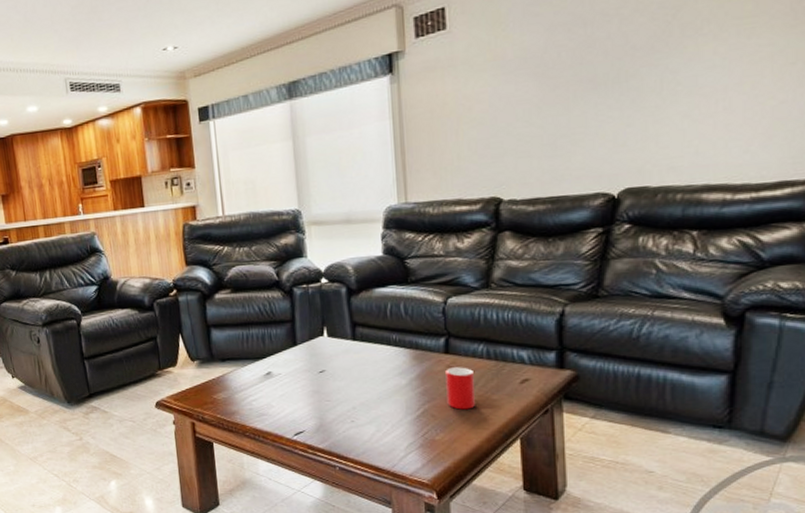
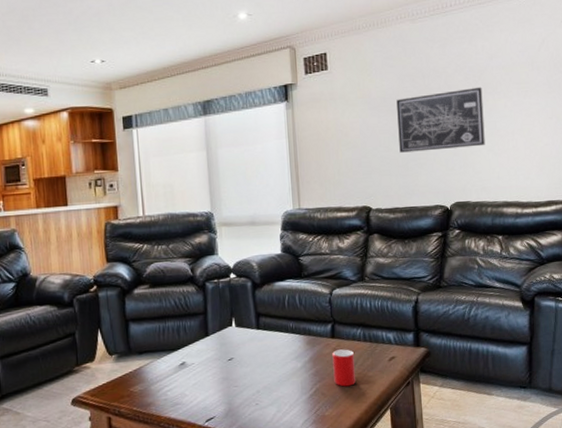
wall art: none [543,29,678,128] -> present [396,87,485,153]

